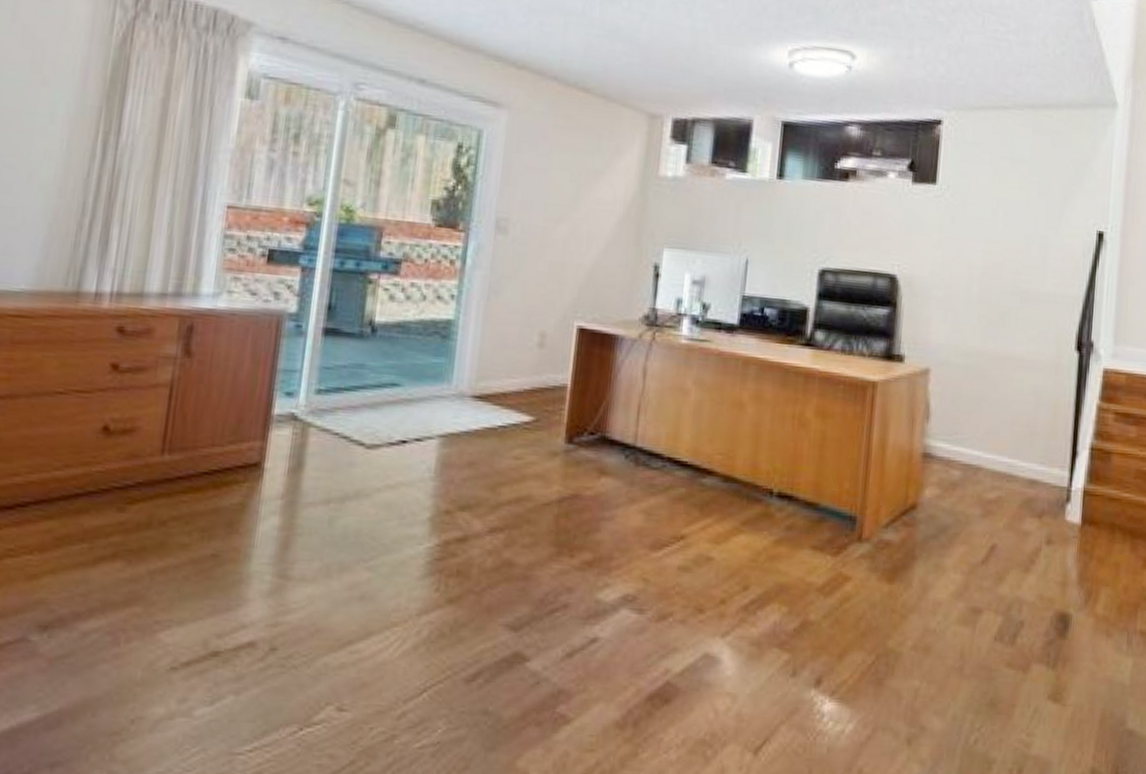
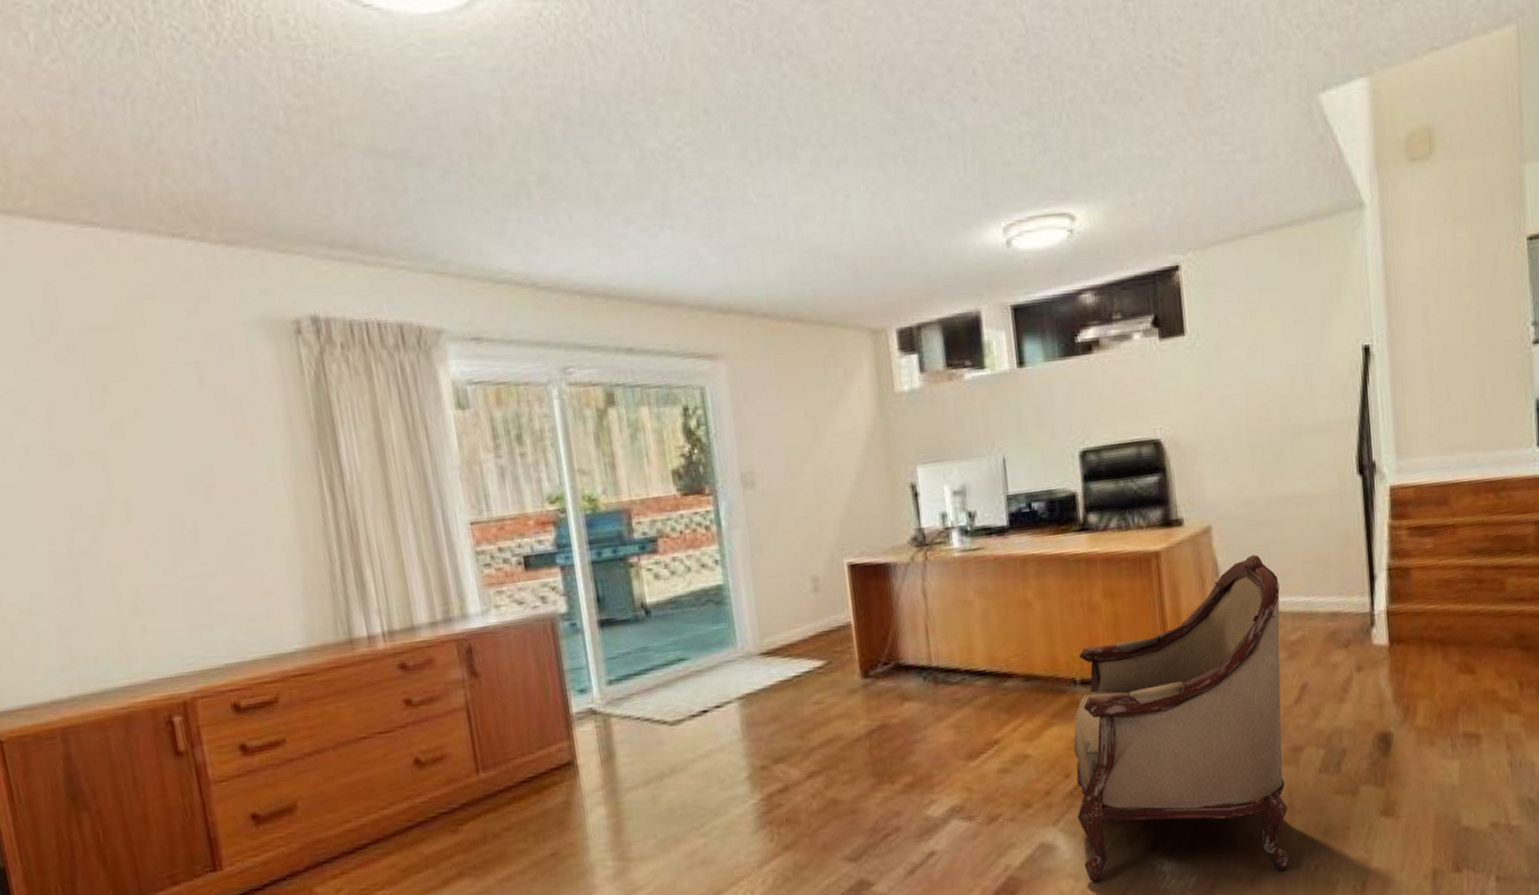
armchair: none [744,406,985,738] -> present [1073,554,1289,882]

